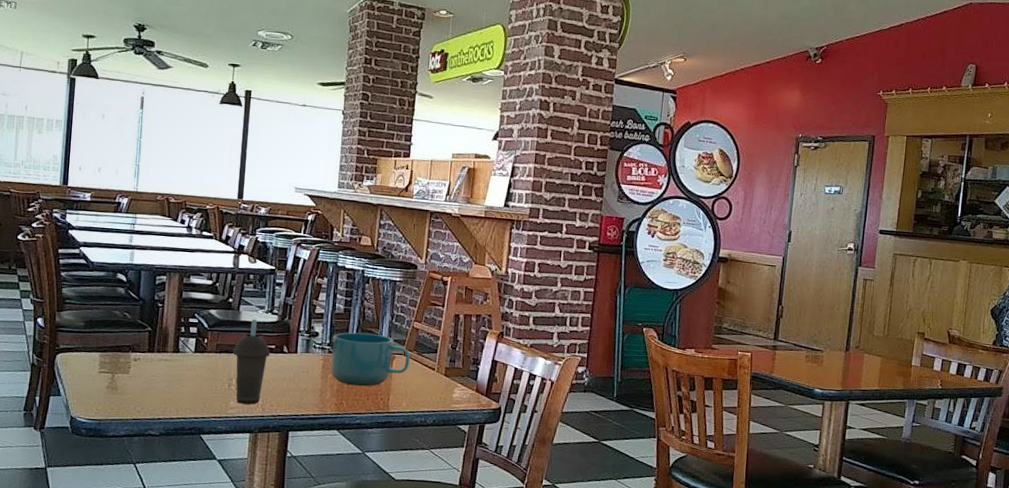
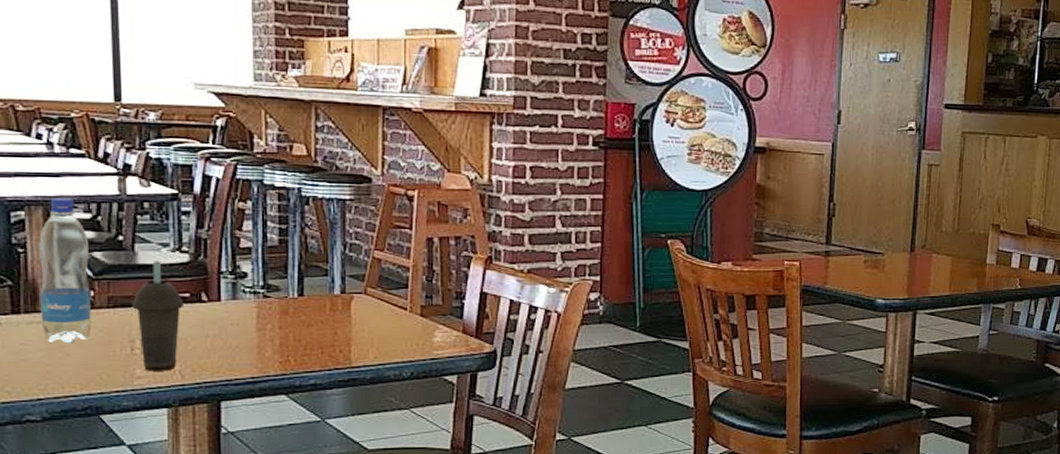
bottle: none [167,267,208,378] -> present [38,198,91,344]
cup: present [330,332,410,387] -> none [267,269,373,337]

